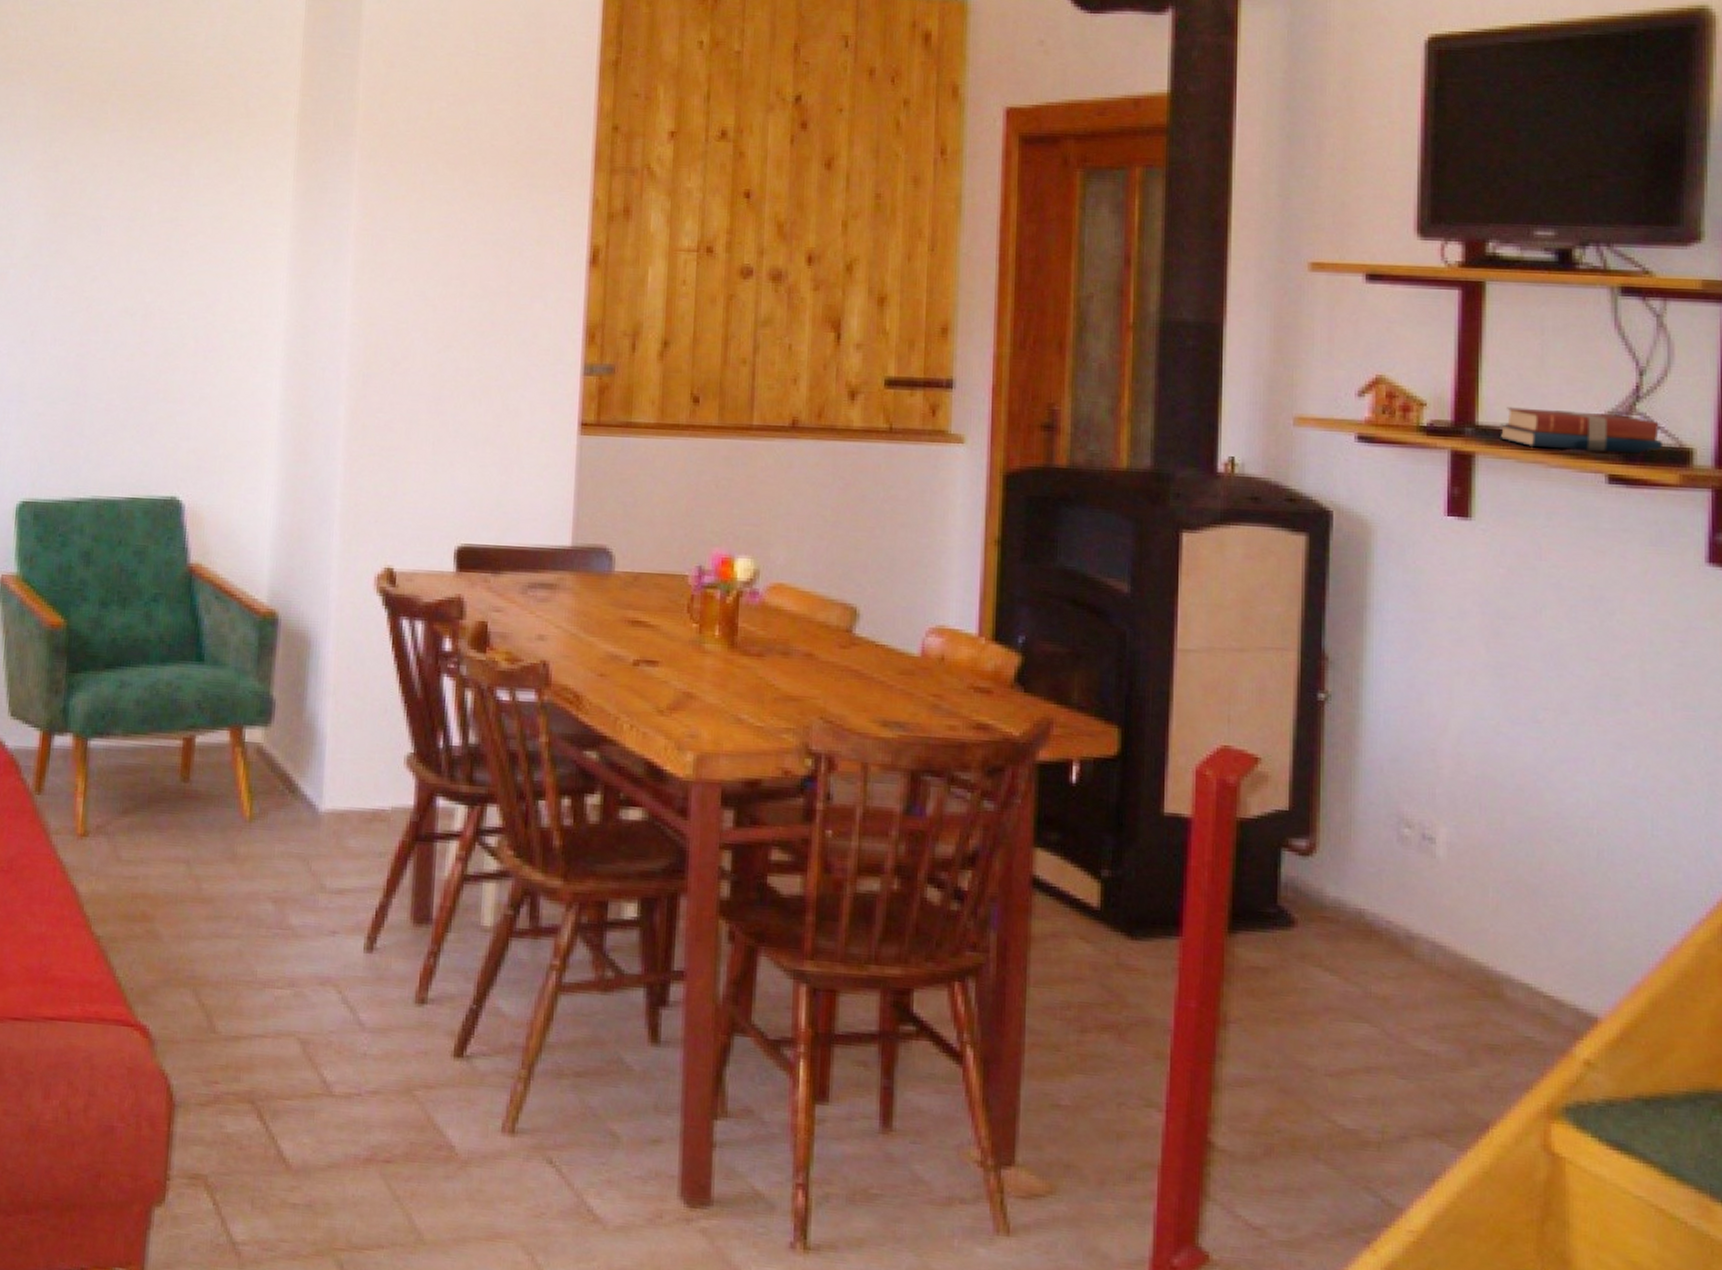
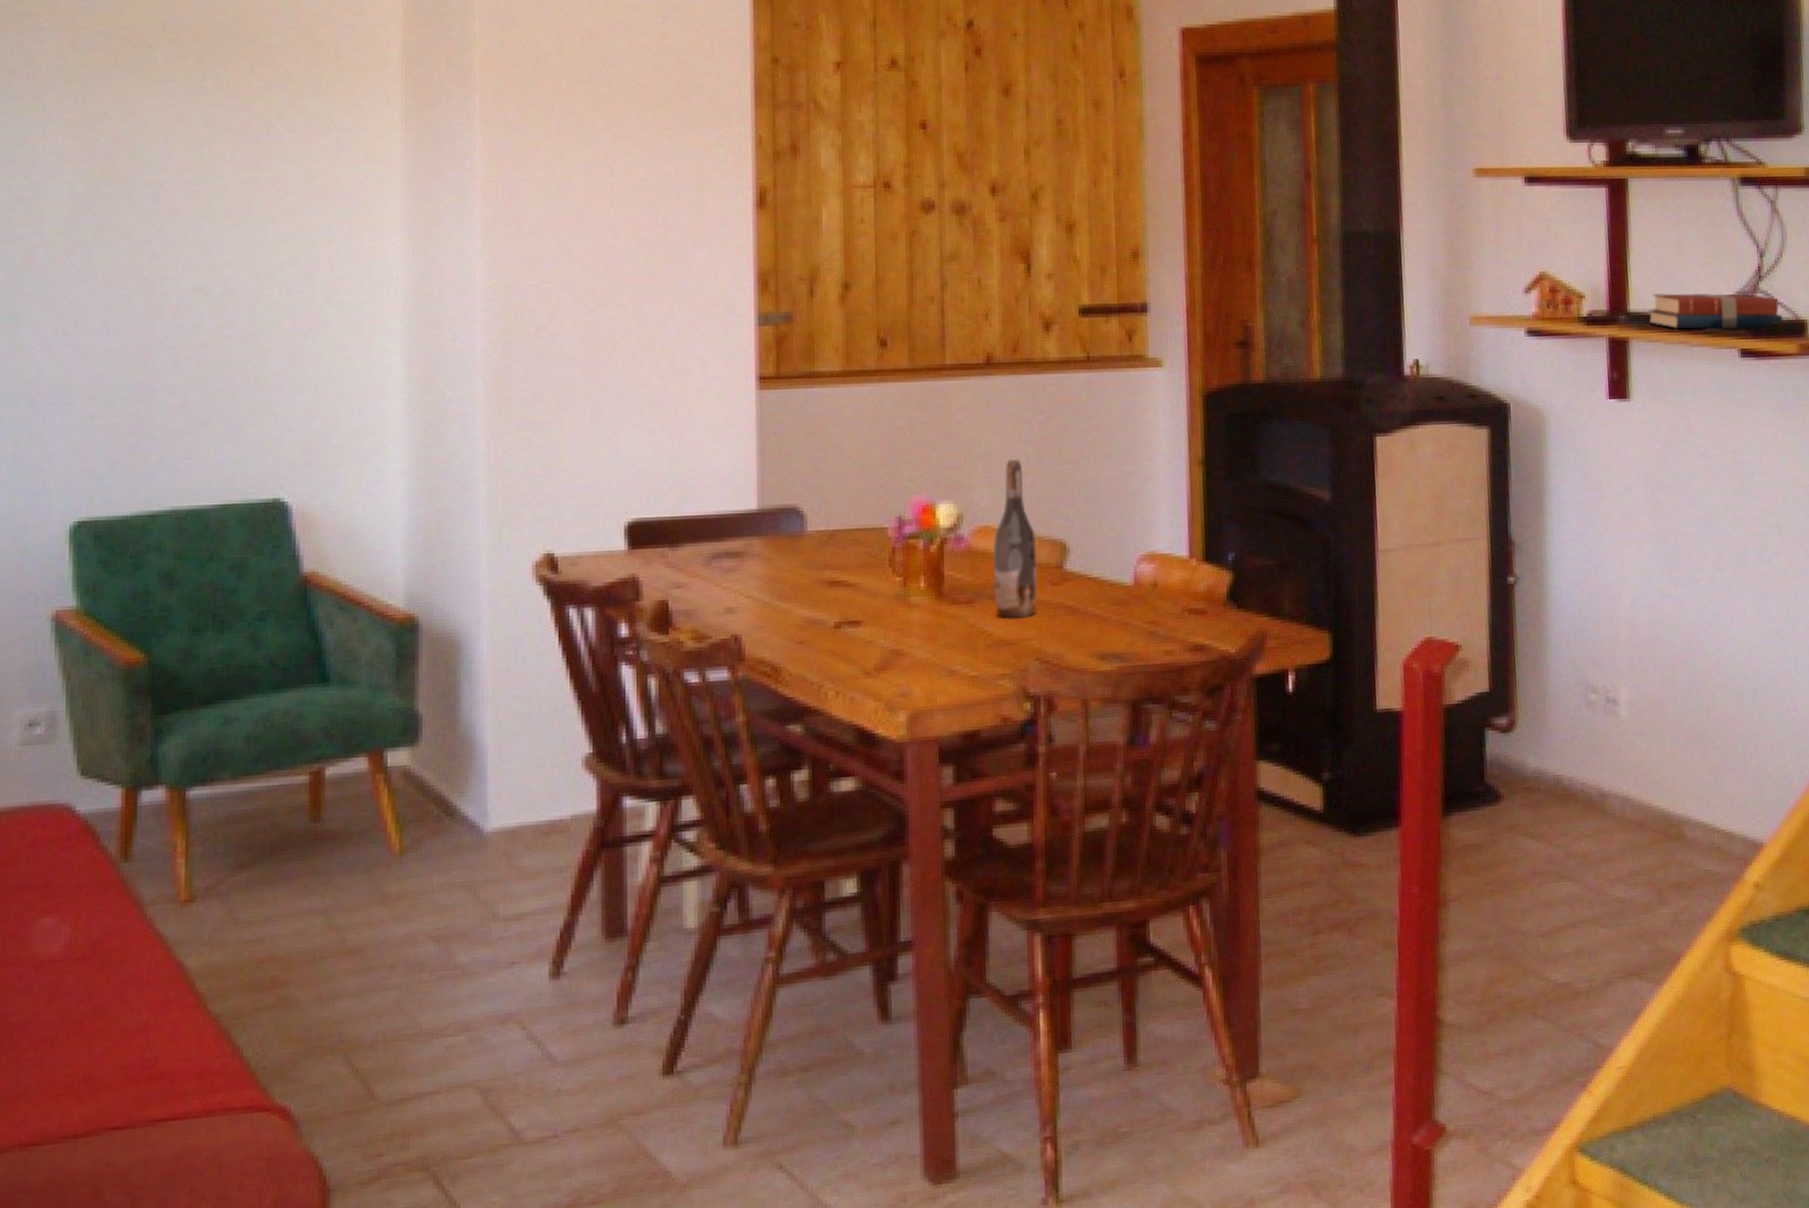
wine bottle: none [782,520,829,677] -> present [992,458,1039,619]

